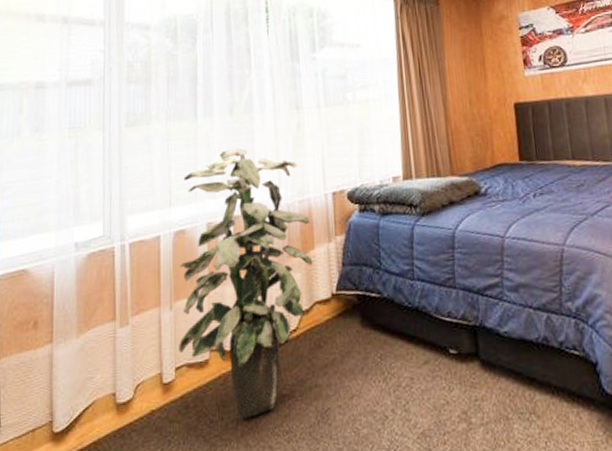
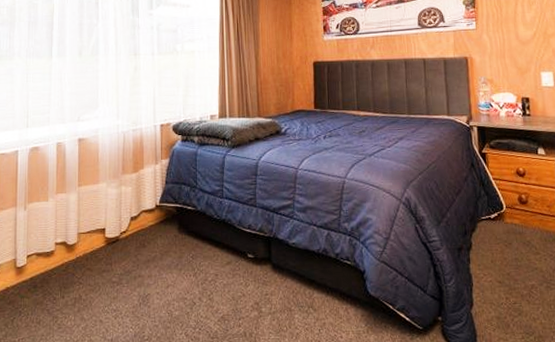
indoor plant: present [179,148,313,419] -> none [30,84,142,298]

